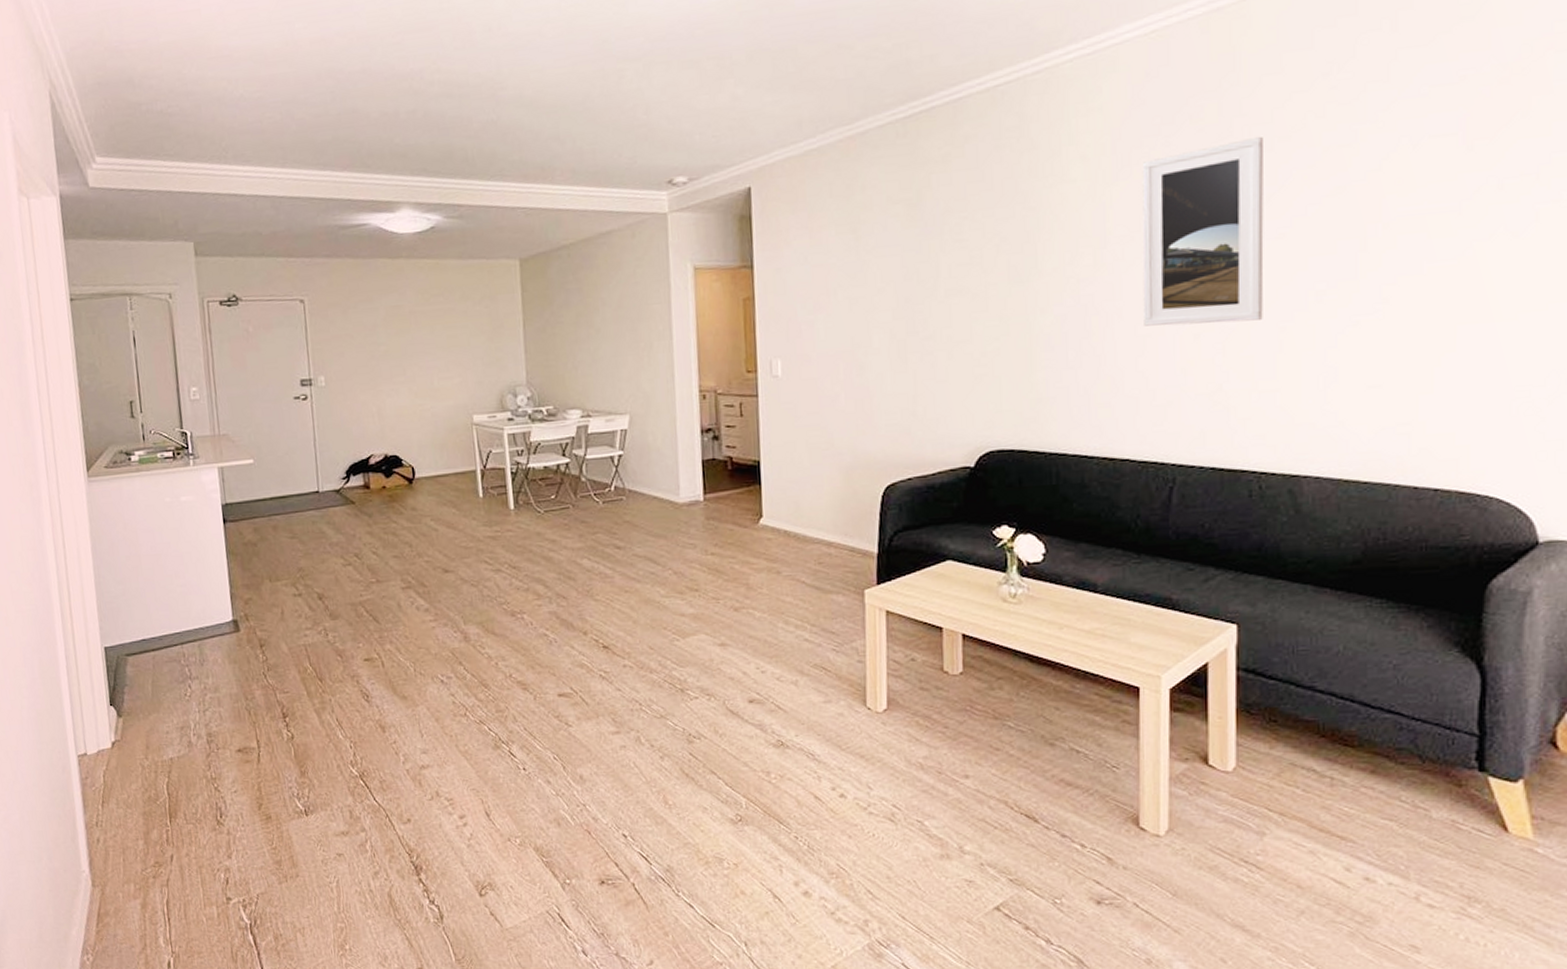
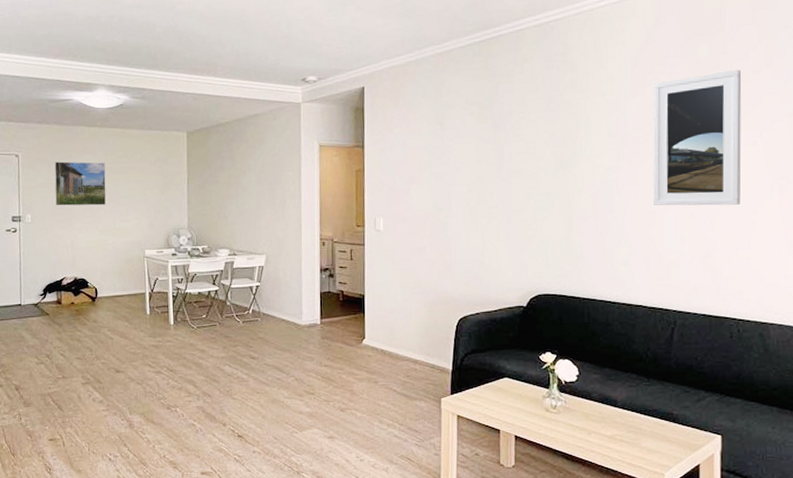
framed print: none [350,304,419,364] -> present [54,161,106,206]

